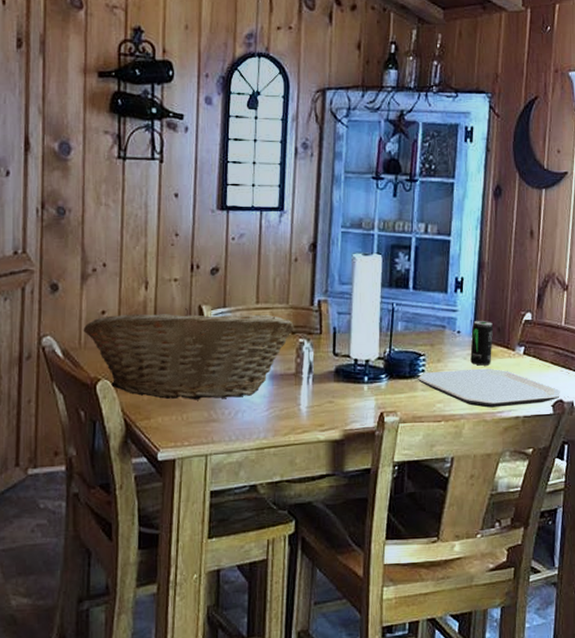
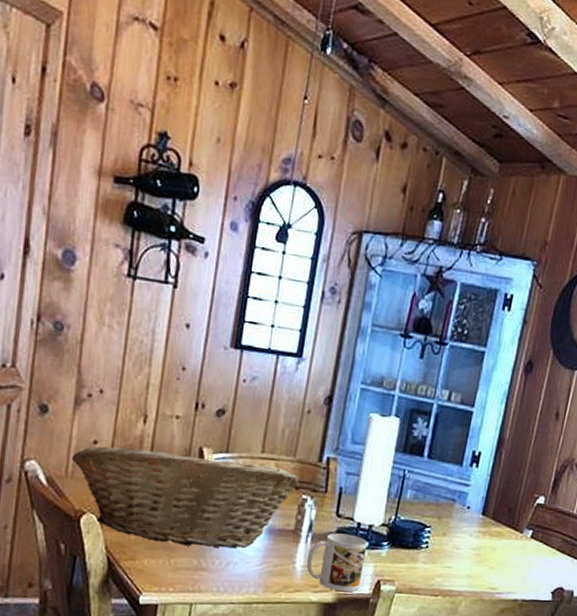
mug: none [310,371,366,428] -> present [306,533,368,592]
plate: present [417,368,560,408] -> none [419,544,562,589]
beverage can: present [470,321,494,366] -> none [476,498,505,545]

